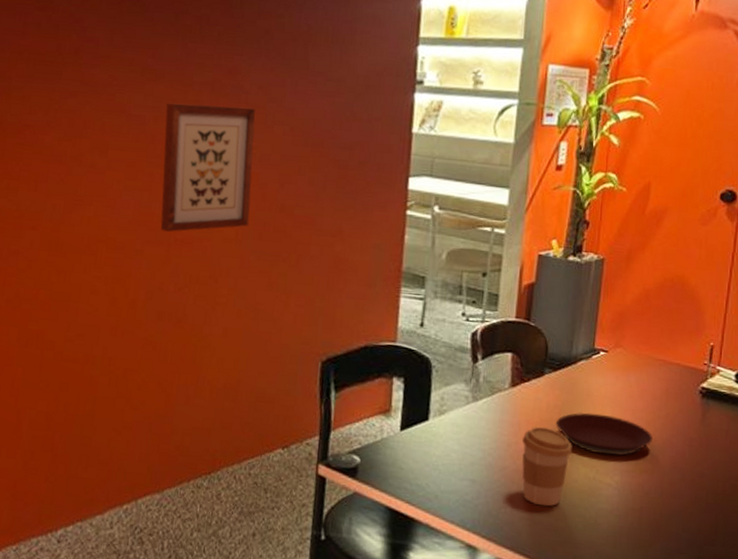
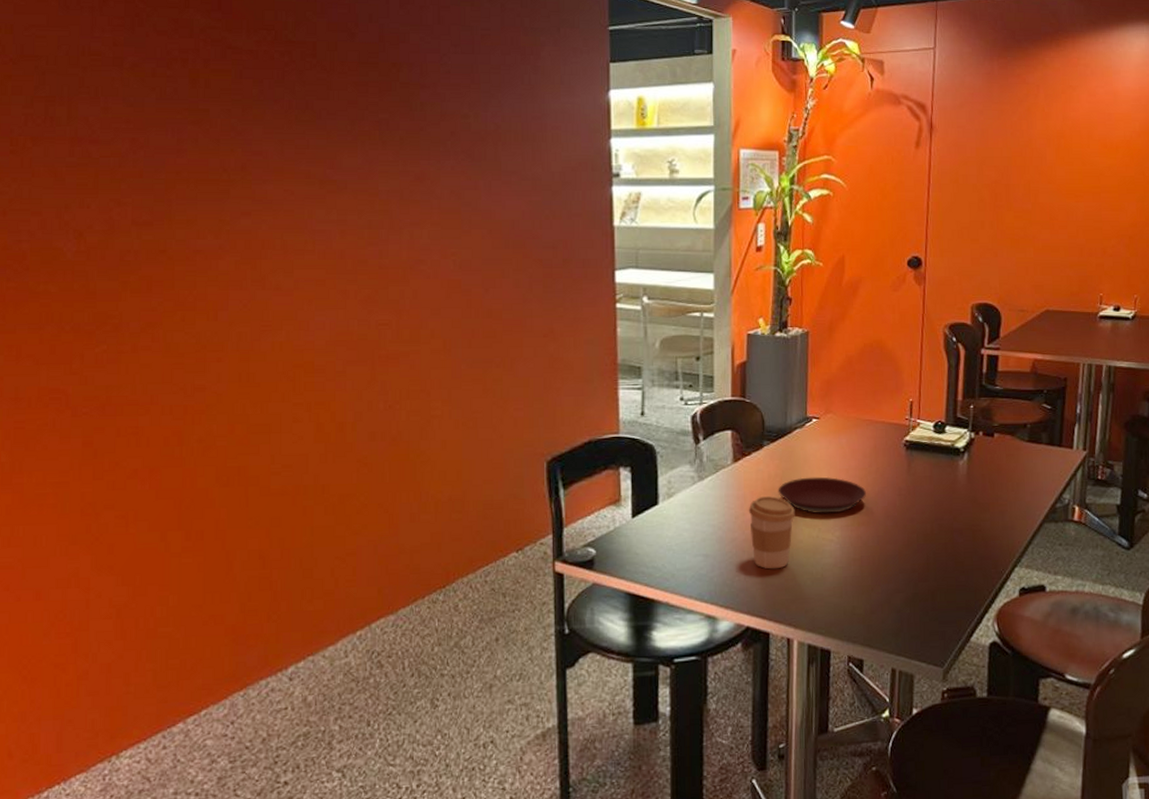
wall art: present [160,103,255,232] -> none [352,213,456,349]

